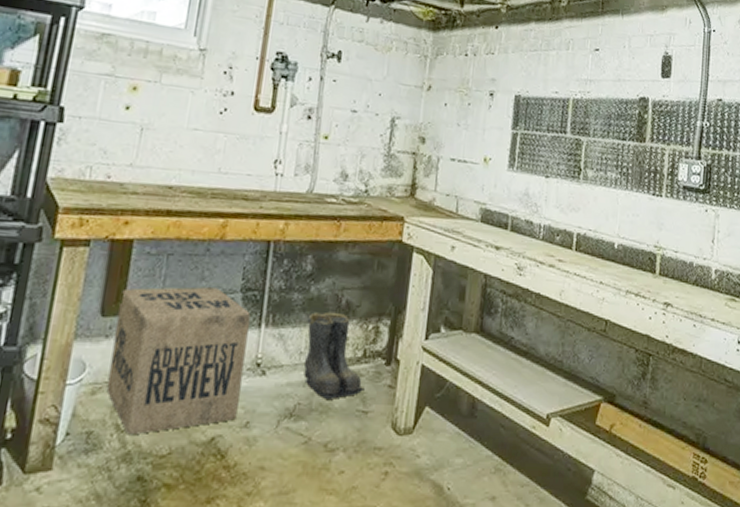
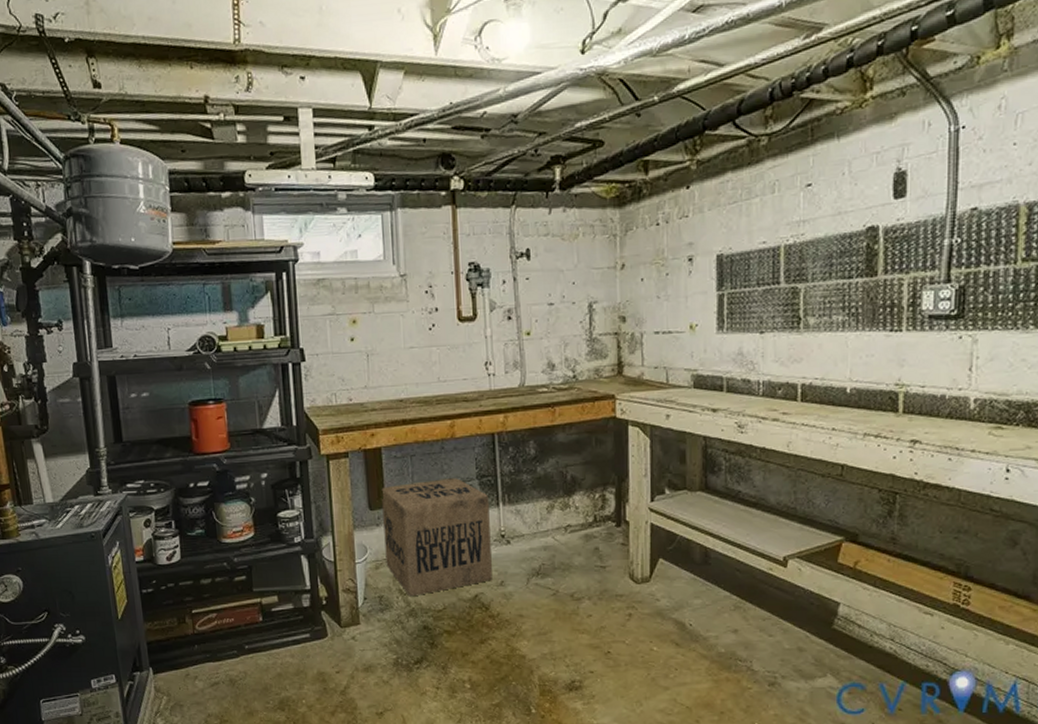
boots: present [303,311,364,399] -> none [538,486,600,559]

